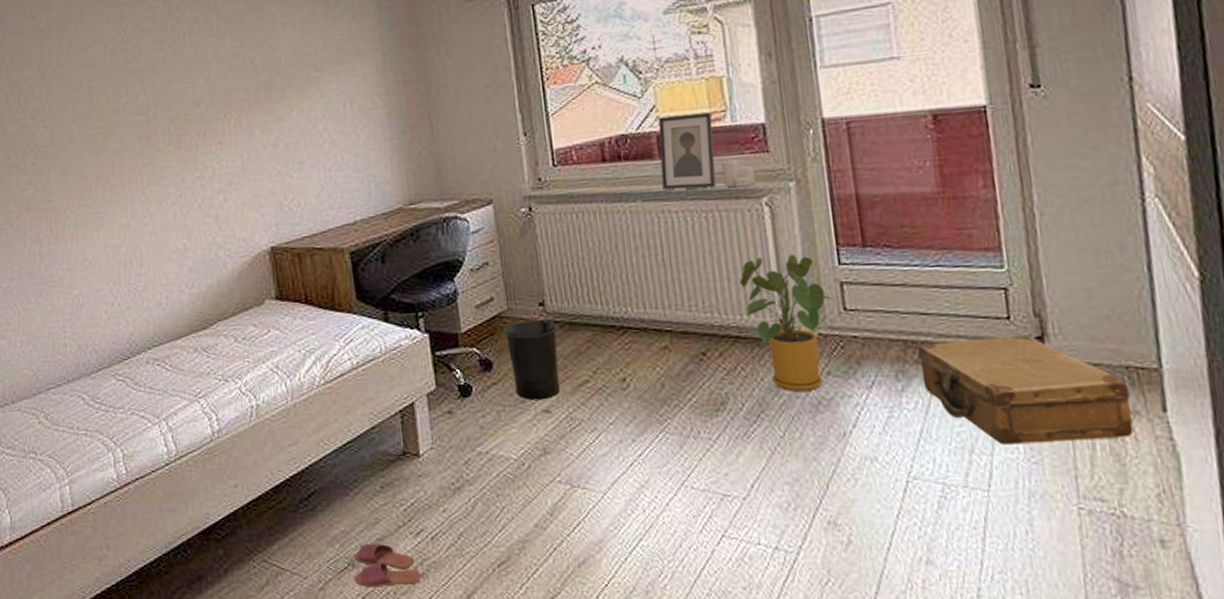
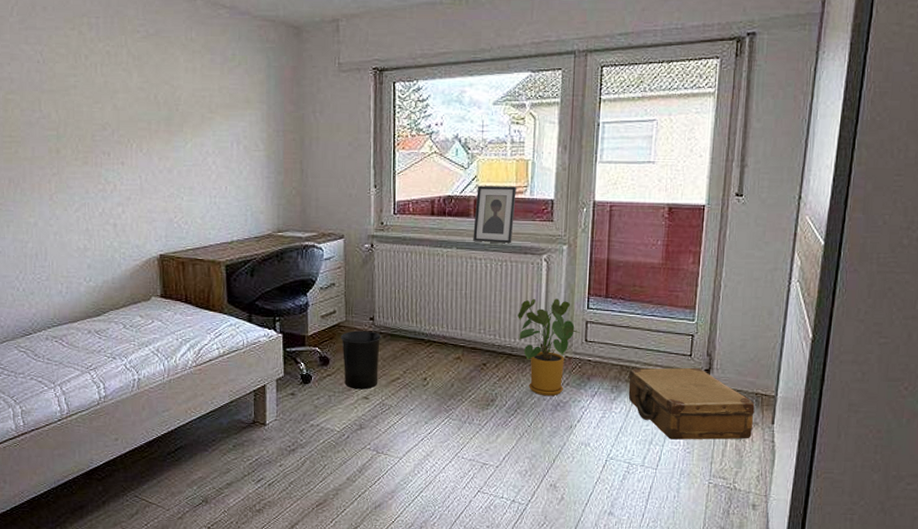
slippers: present [354,543,421,587] -> none [206,486,258,518]
candle: present [722,157,756,188] -> none [518,222,540,246]

